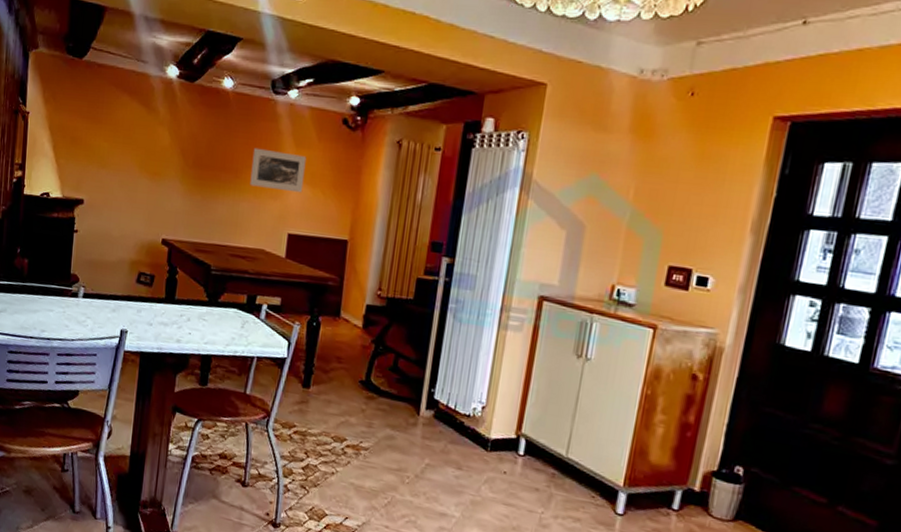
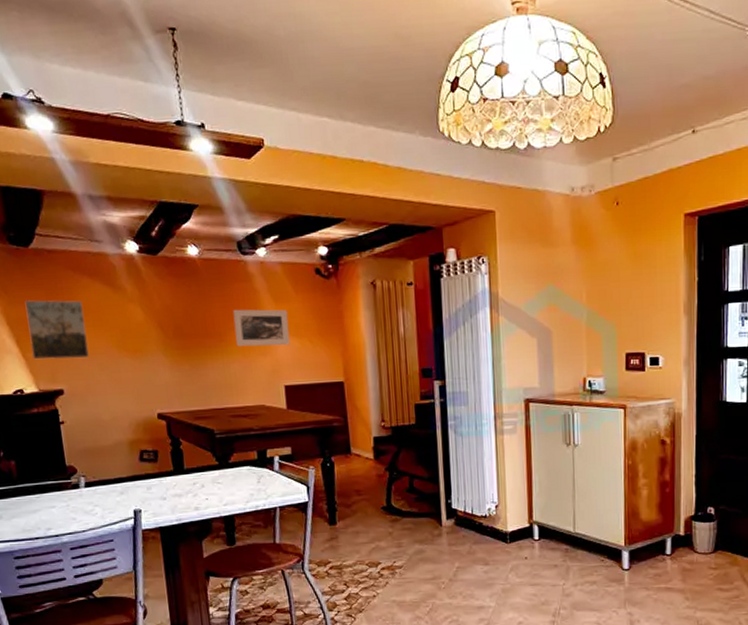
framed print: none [63,109,117,173] -> present [24,300,89,360]

